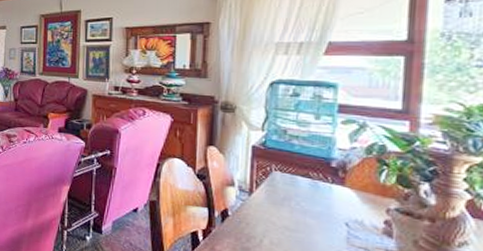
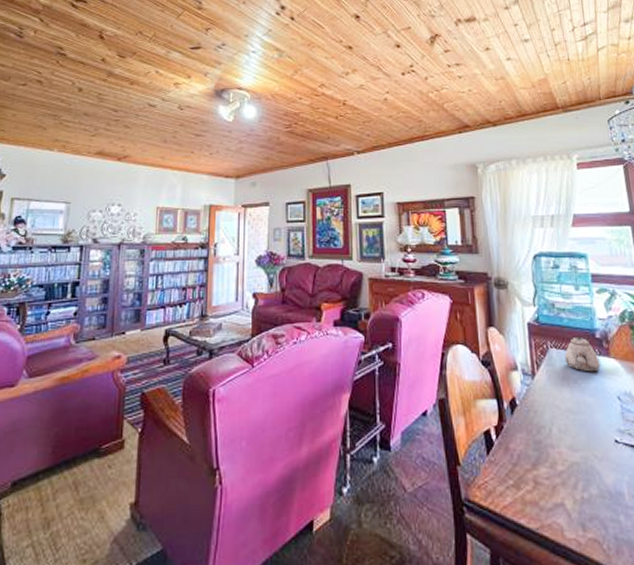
teapot: none [288,163,331,198] -> present [564,336,601,372]

